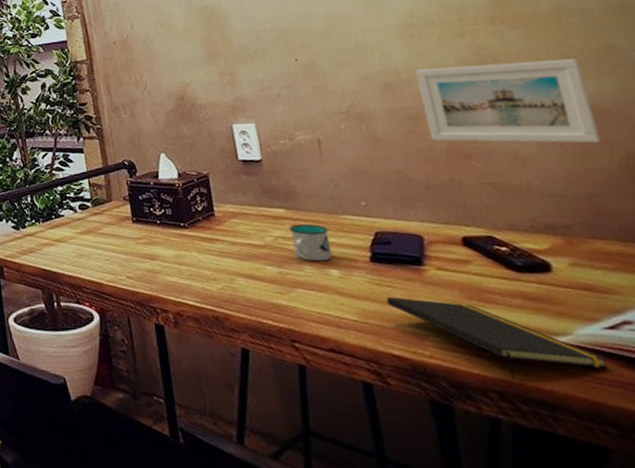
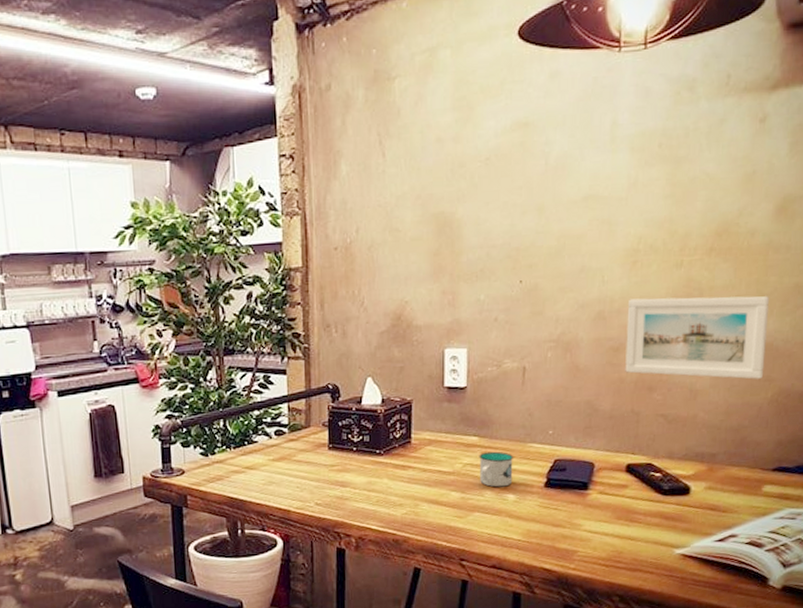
notepad: present [386,296,608,381] -> none [550,518,709,586]

